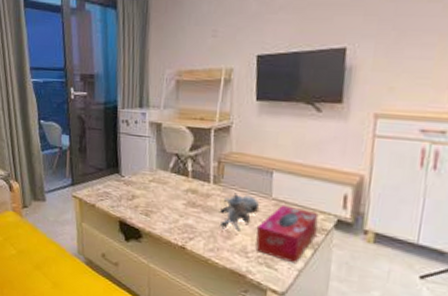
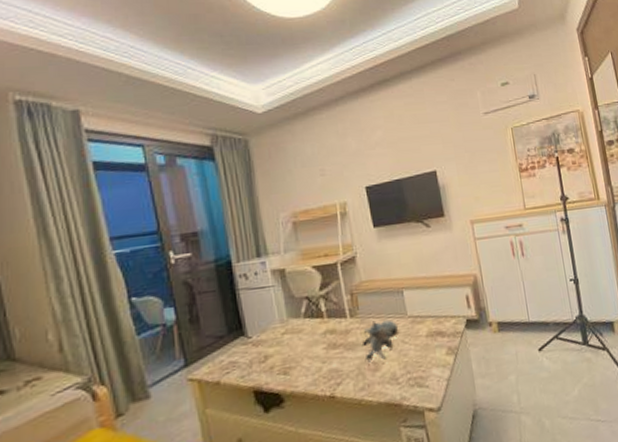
tissue box: present [255,204,319,264] -> none [400,318,454,375]

